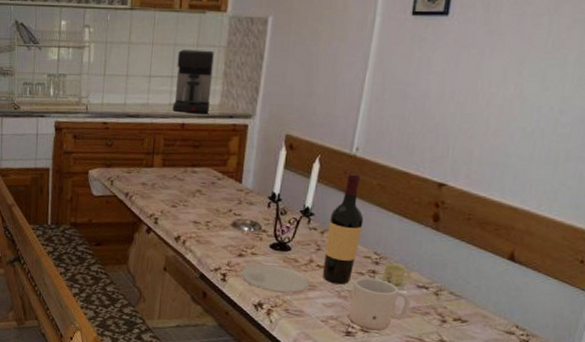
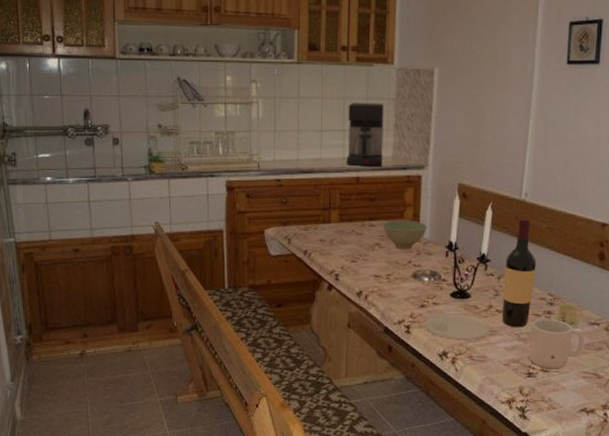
bowl: none [204,167,251,198] -> present [382,219,427,250]

